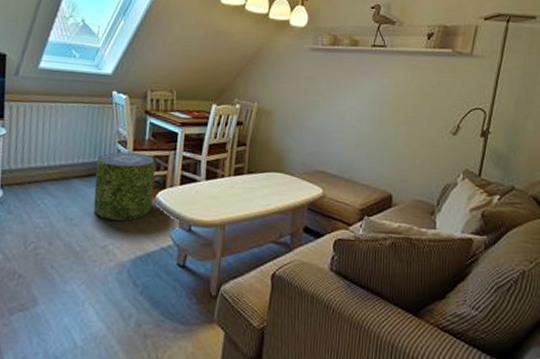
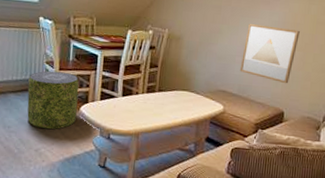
wall art: none [339,96,403,162] -> present [239,24,300,84]

